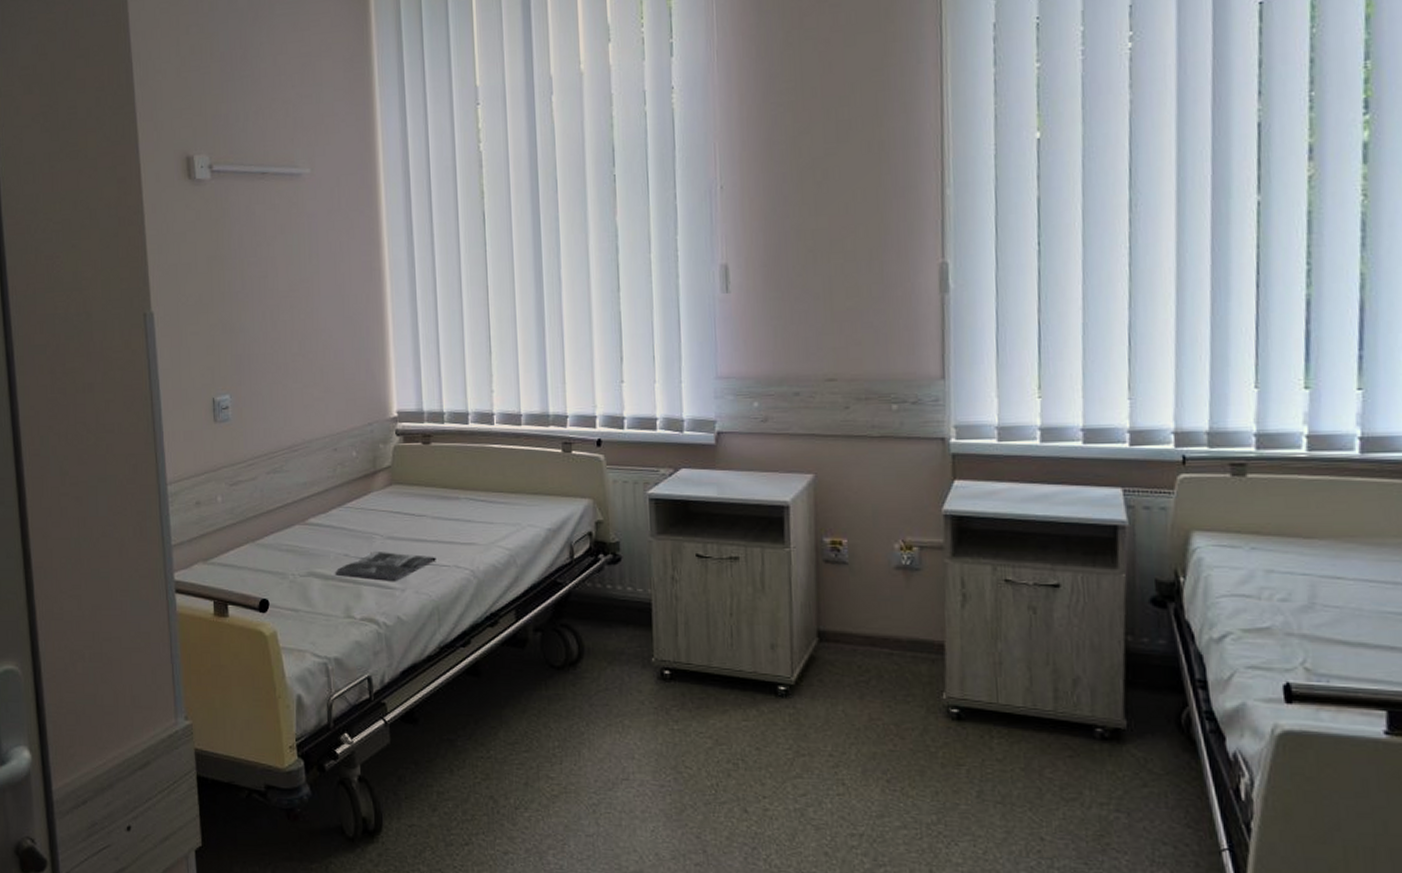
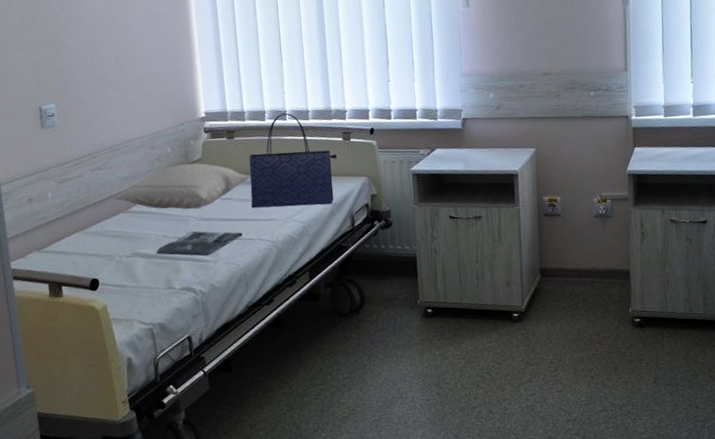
pillow: none [291,470,446,526] -> present [115,163,248,210]
tote bag: none [447,417,554,530] -> present [249,113,337,208]

